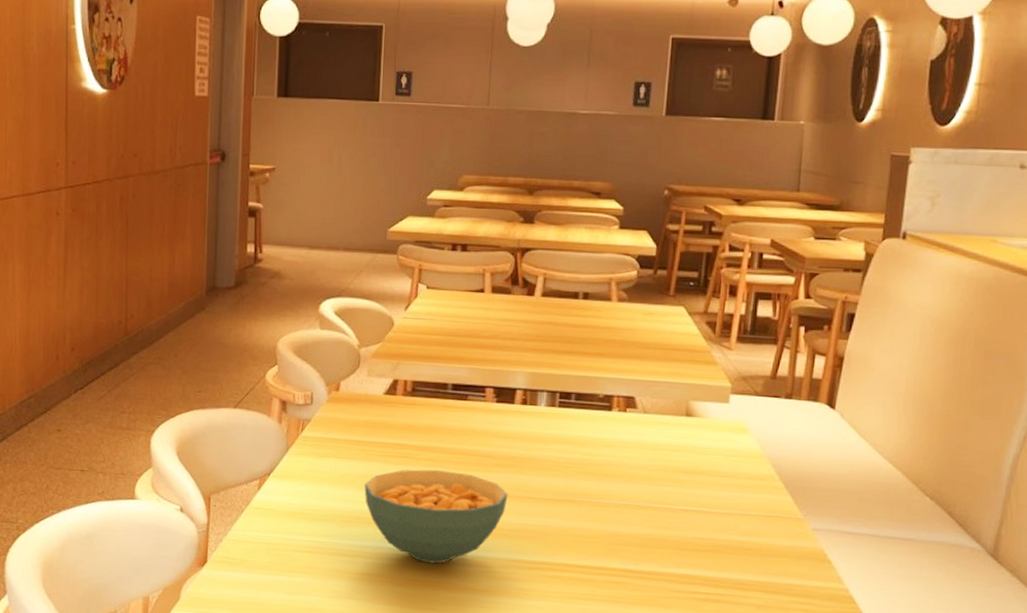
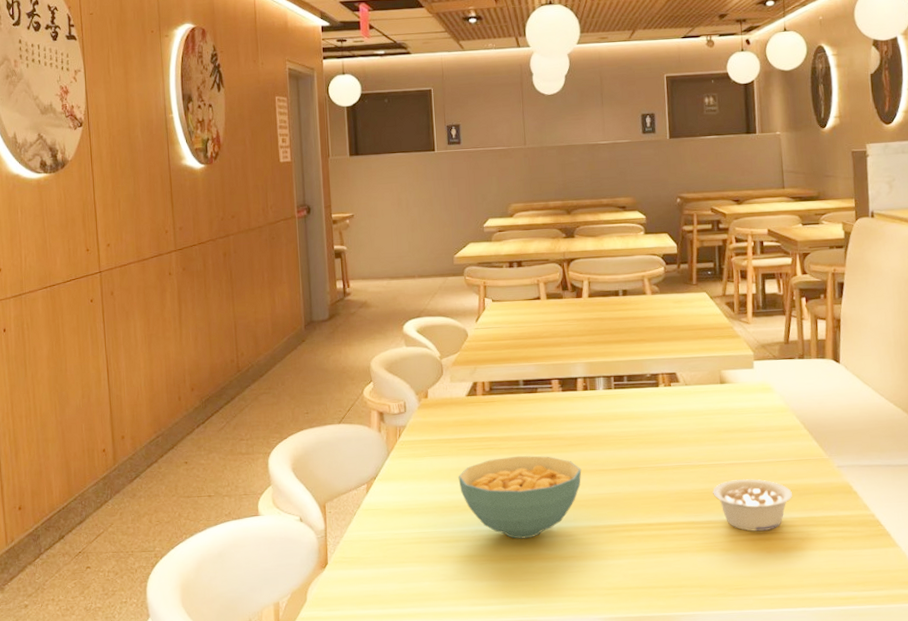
legume: none [659,528,753,591] -> present [713,478,792,531]

